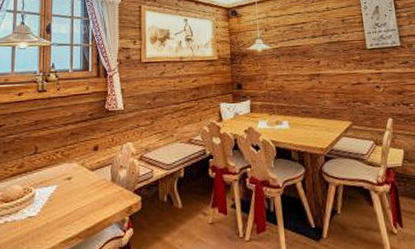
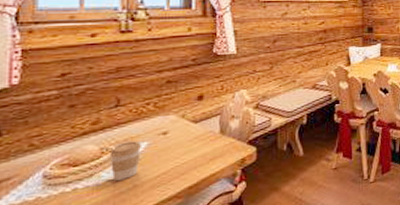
coffee cup: none [30,184,53,217] -> present [109,141,143,181]

